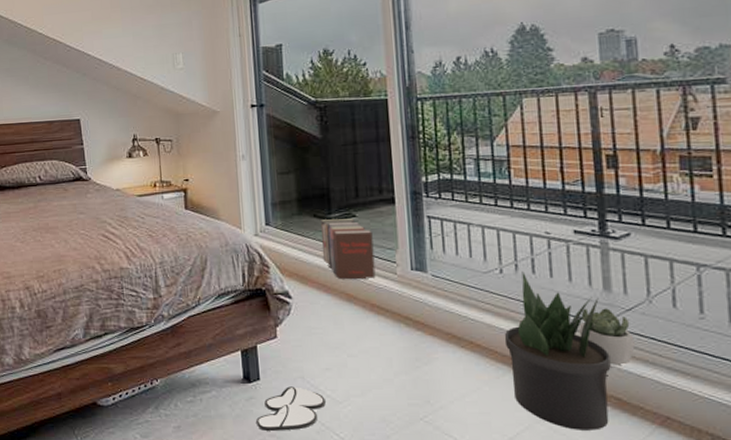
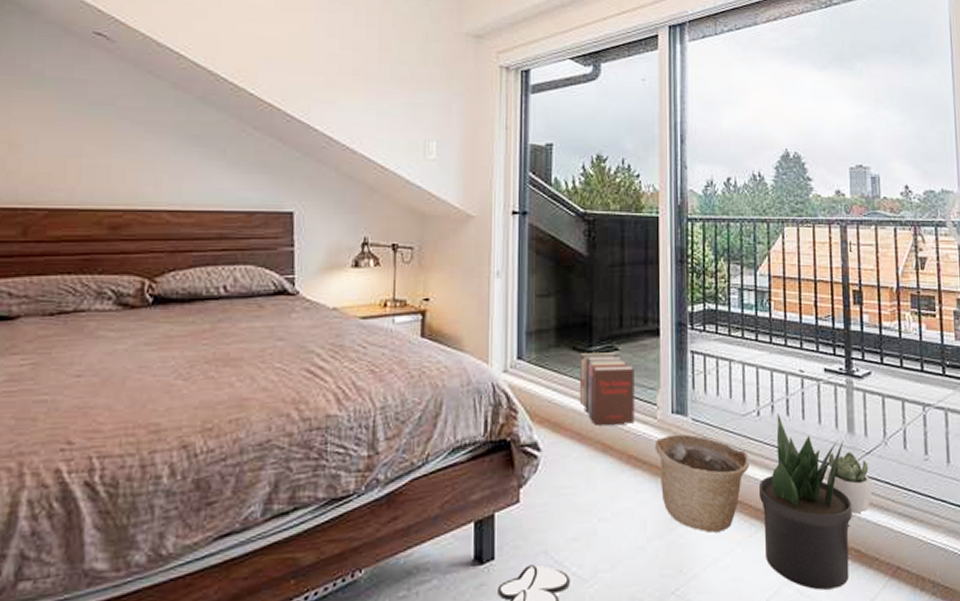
basket: none [396,288,493,372] -> present [654,434,749,533]

